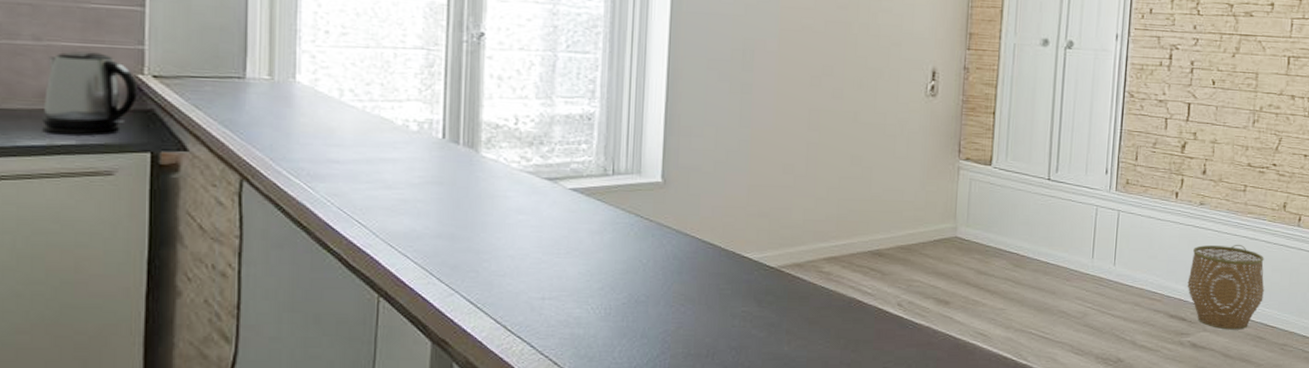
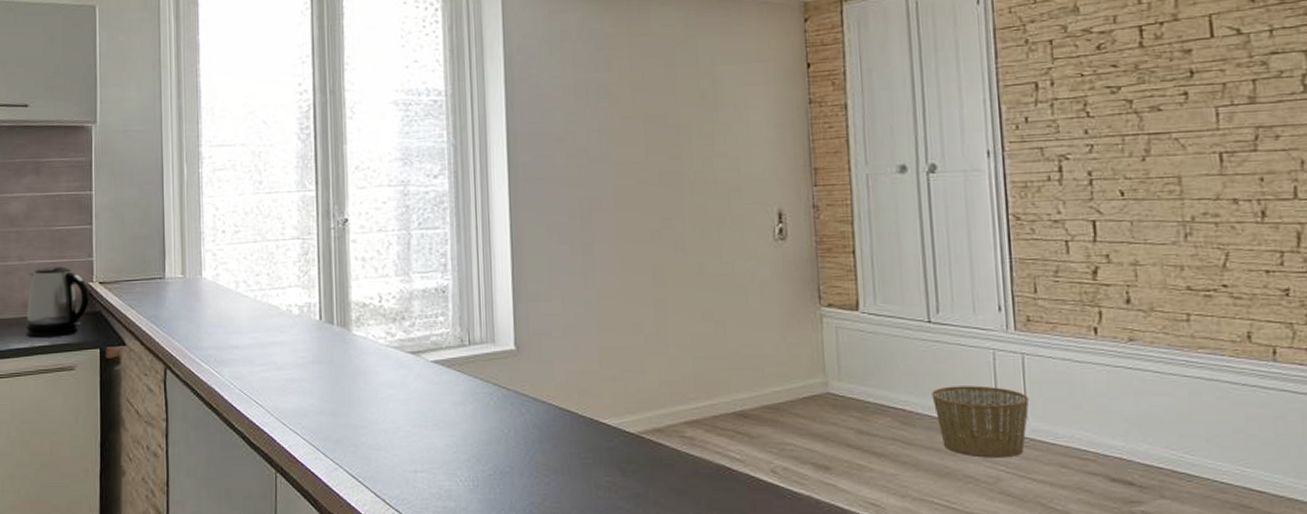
basket: none [1042,235,1119,297] -> present [931,385,1030,458]
basket: present [1187,244,1264,330] -> none [1128,387,1240,496]

